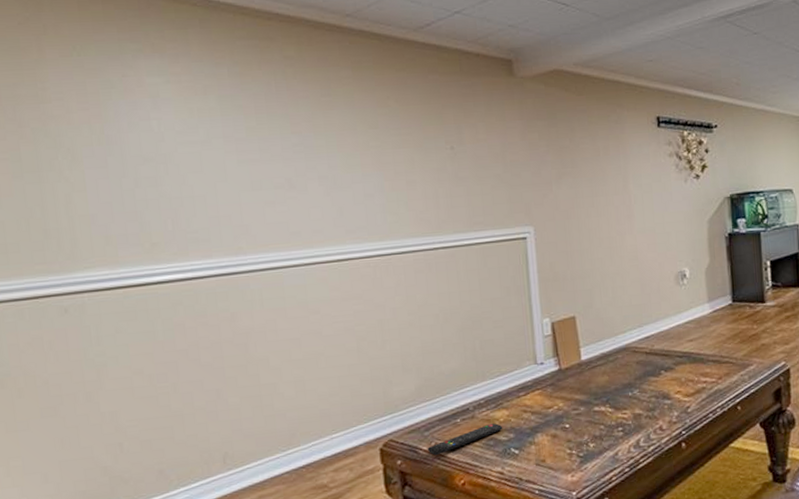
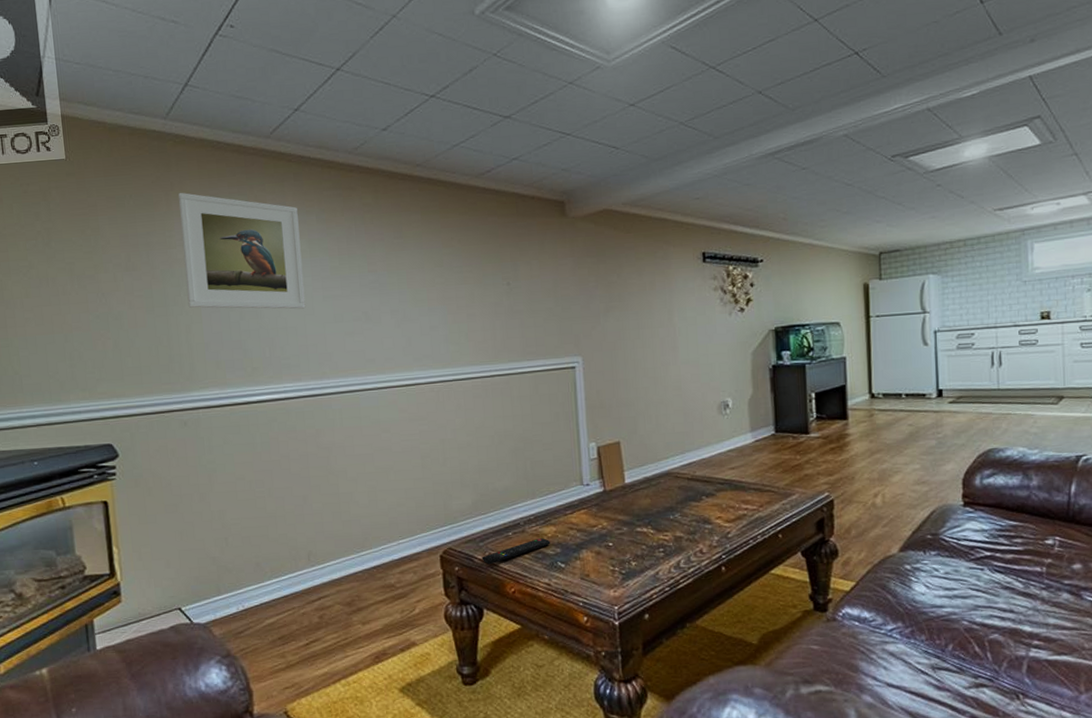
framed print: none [52,36,217,175] -> present [177,192,306,309]

